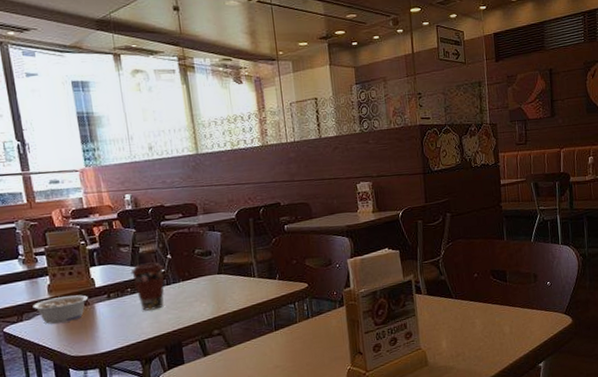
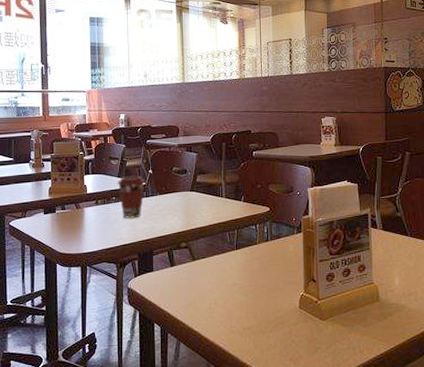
legume: present [33,295,89,324] -> none [35,199,80,222]

